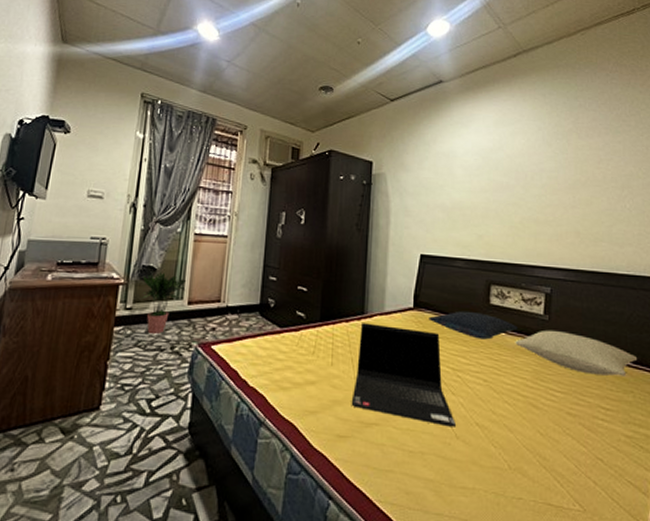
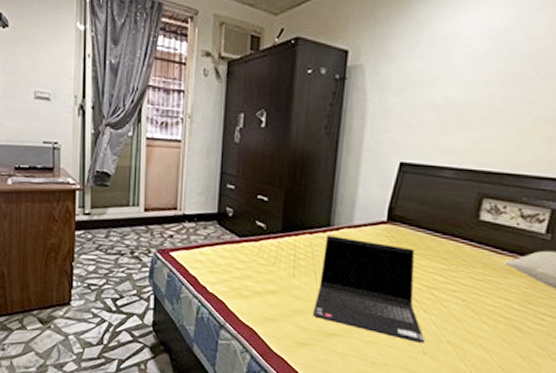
potted plant: present [142,272,187,335] -> none [98,178,142,240]
pillow: present [429,311,519,340] -> none [403,226,512,258]

